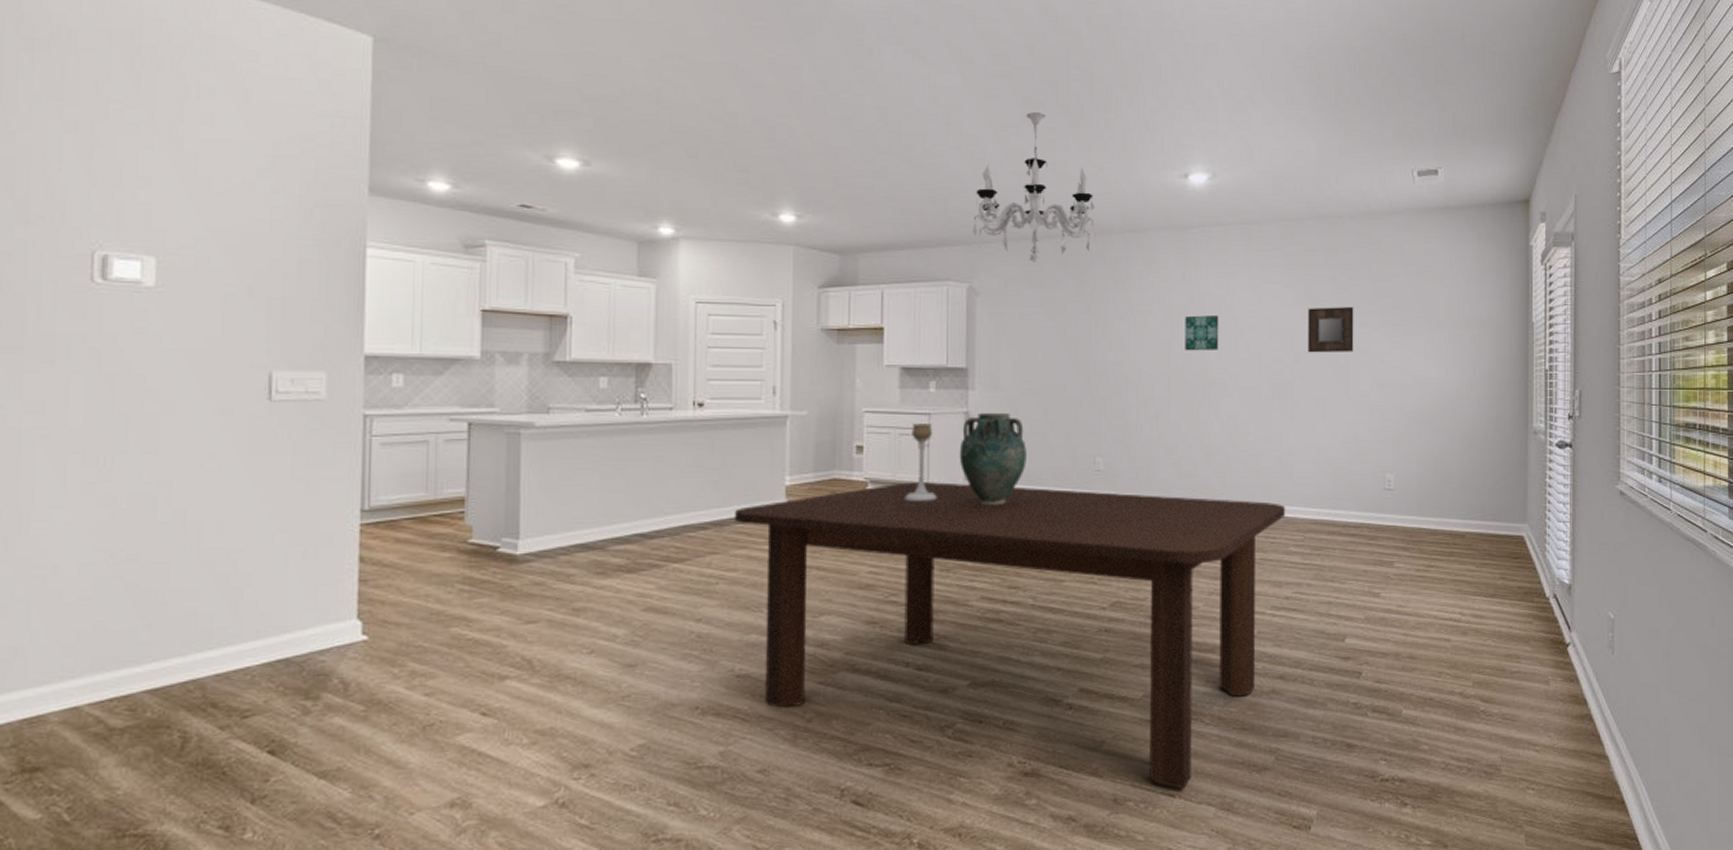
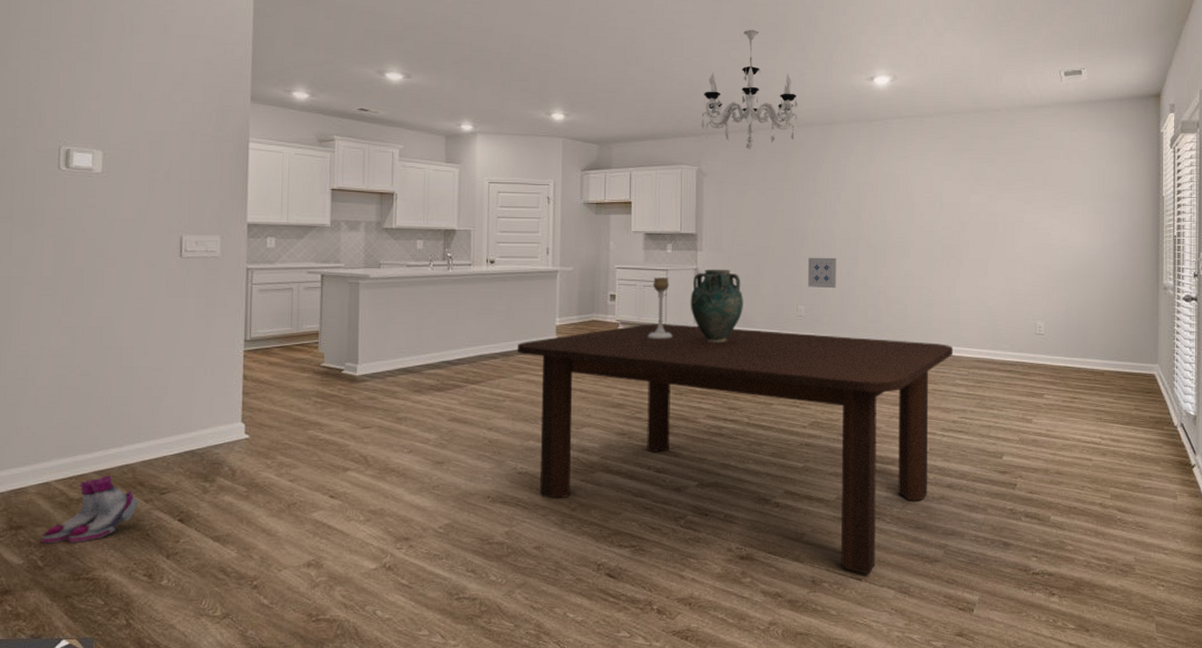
boots: none [69,694,212,791] -> present [42,475,140,544]
wall art: none [1108,397,1143,436] -> present [808,257,836,289]
wall art: present [1185,315,1219,351] -> none [870,191,898,220]
home mirror: present [1308,306,1354,353] -> none [972,183,1011,222]

